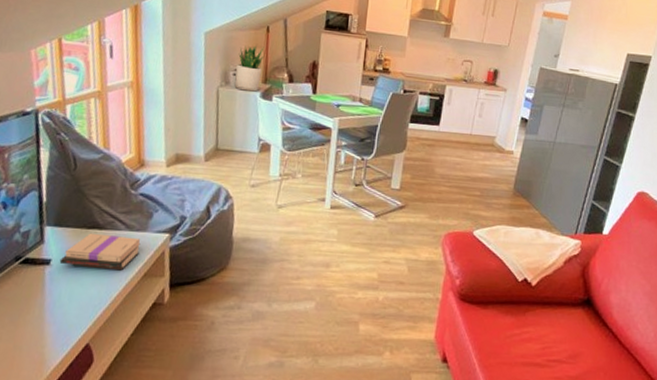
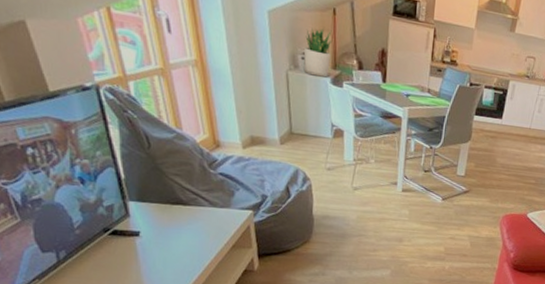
books: present [59,232,141,271] -> none [148,208,226,242]

